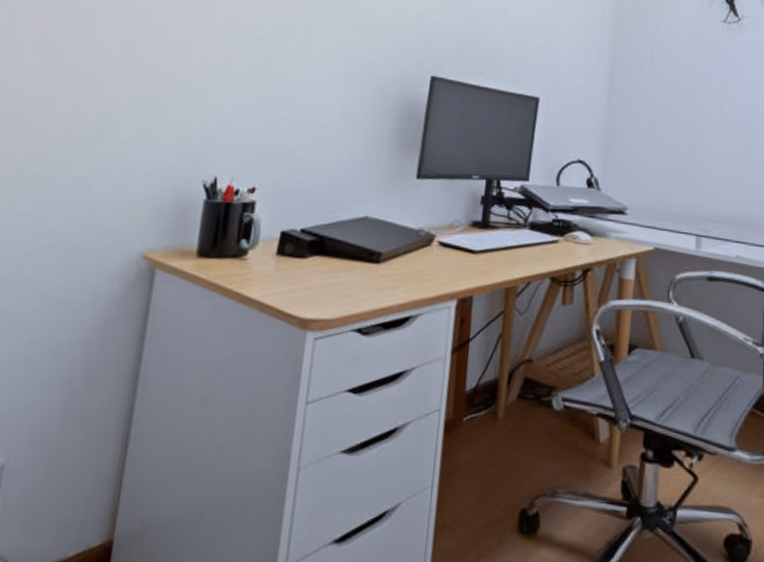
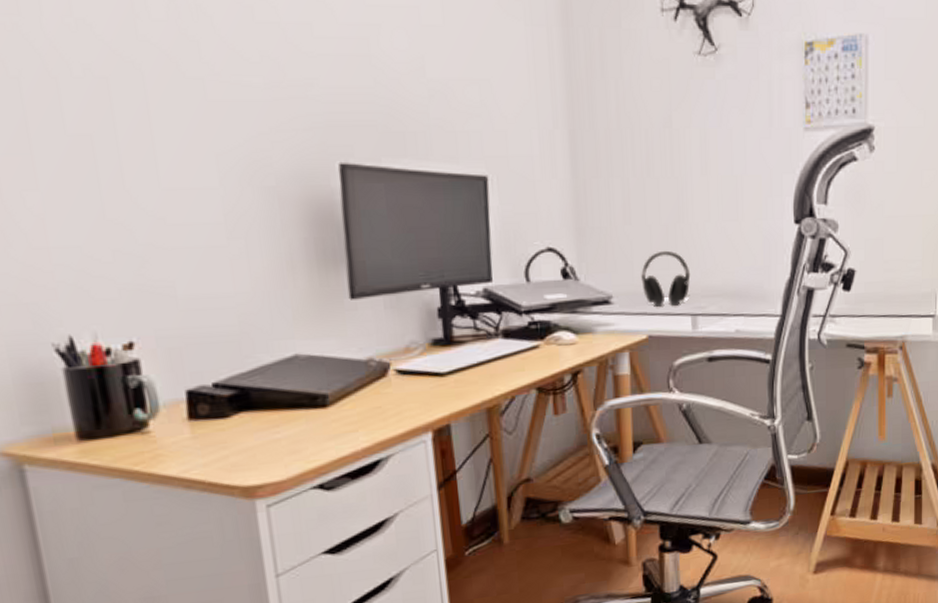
headphones: none [654,175,699,225] -> present [641,250,691,307]

